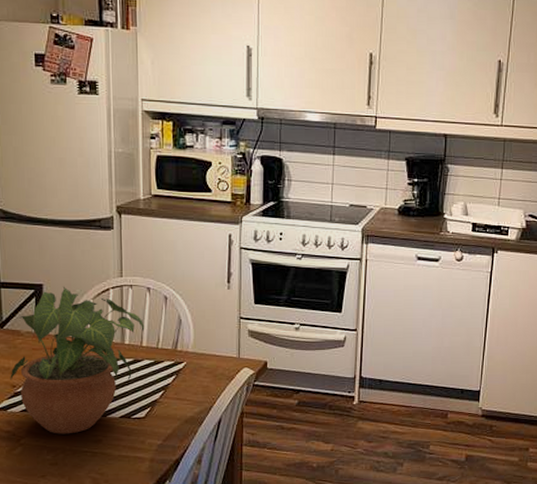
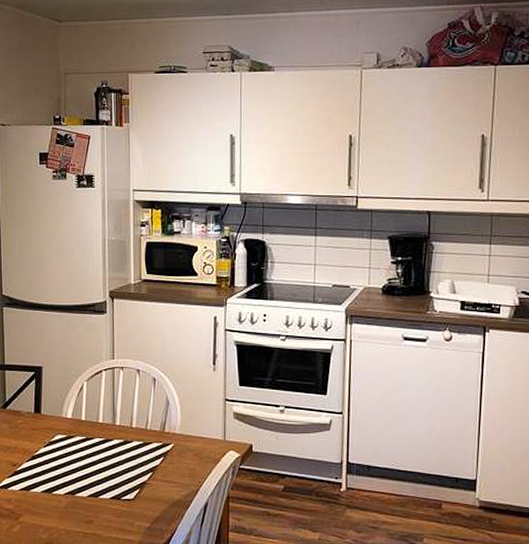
potted plant: present [10,286,145,434] -> none [11,368,134,514]

